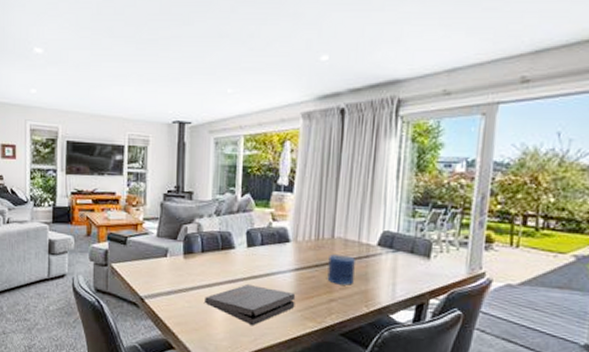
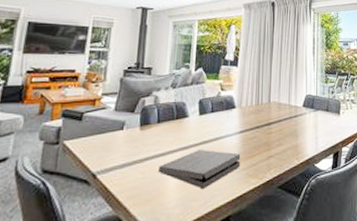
candle: present [327,254,355,285] -> none [266,117,287,142]

